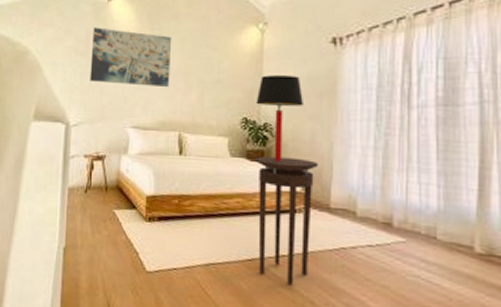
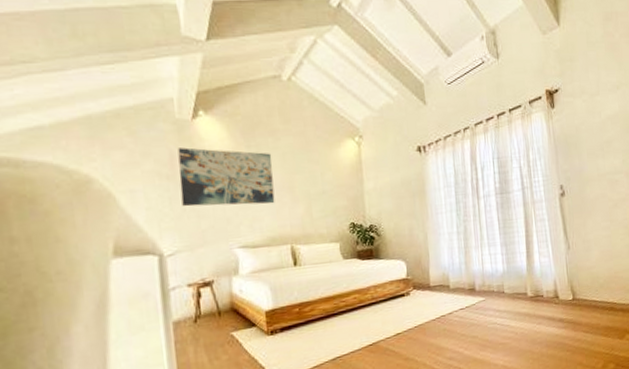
stool: present [255,156,319,286] -> none [365,250,419,357]
table lamp: present [256,75,303,162] -> none [360,181,400,257]

